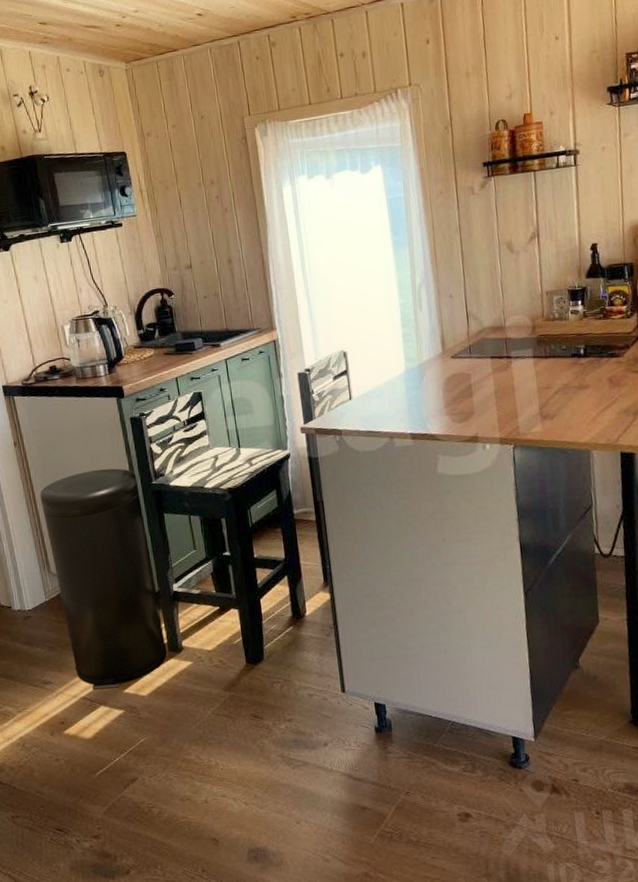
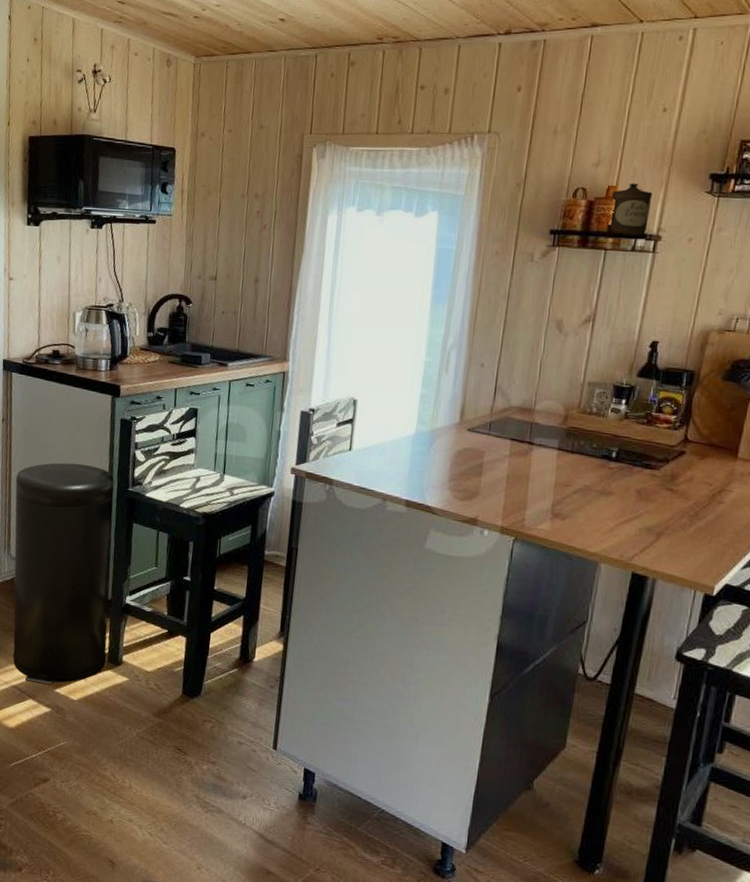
canister: none [528,107,566,161] -> present [605,183,653,240]

